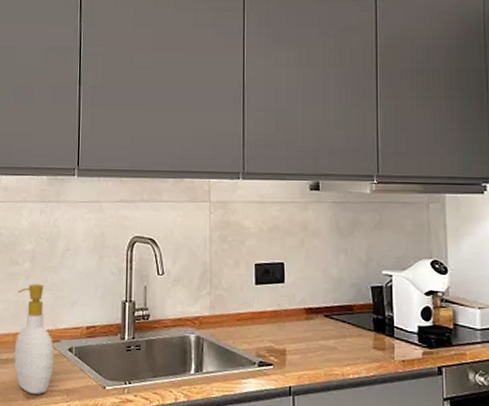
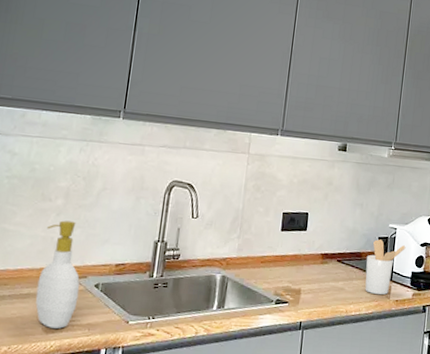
utensil holder: none [359,289,406,354] -> present [365,239,406,295]

